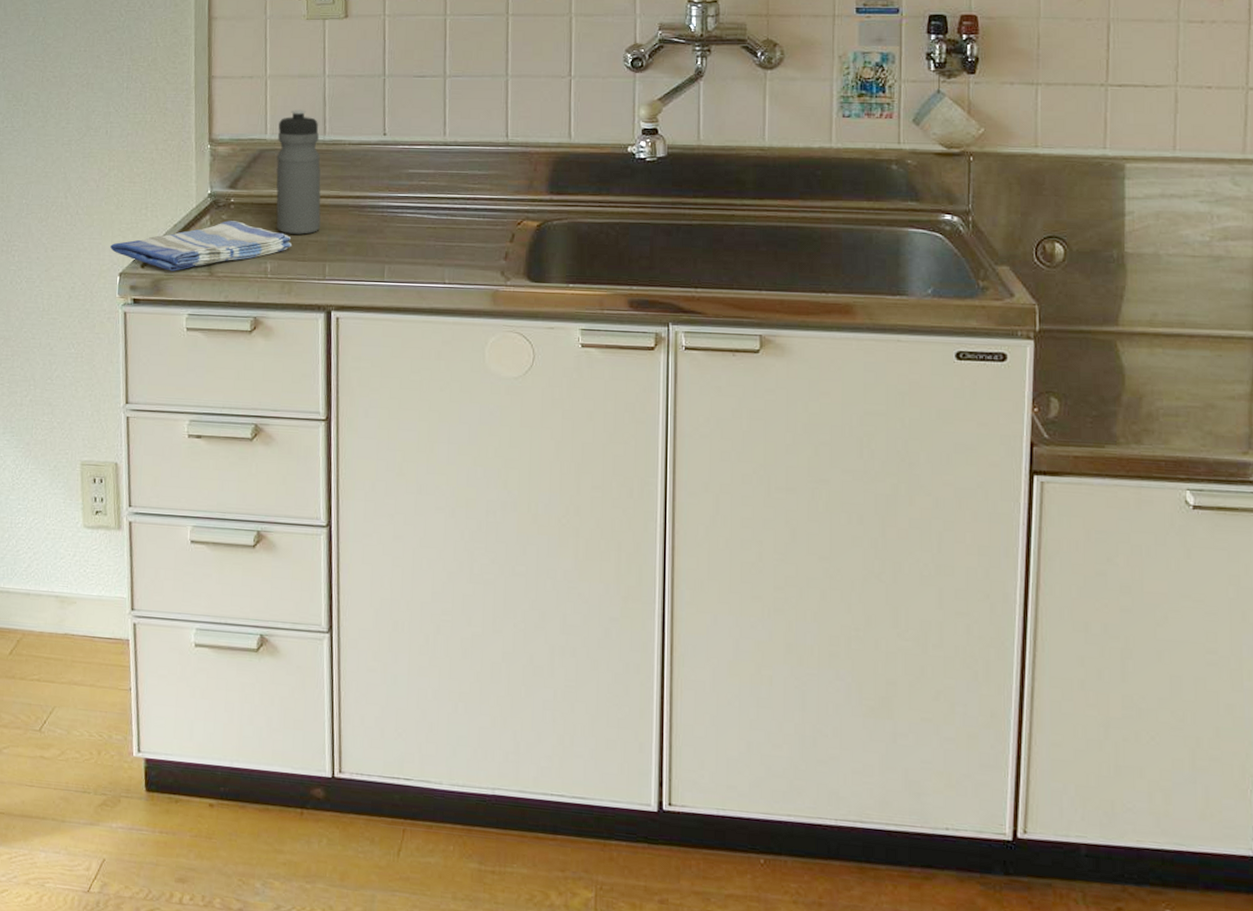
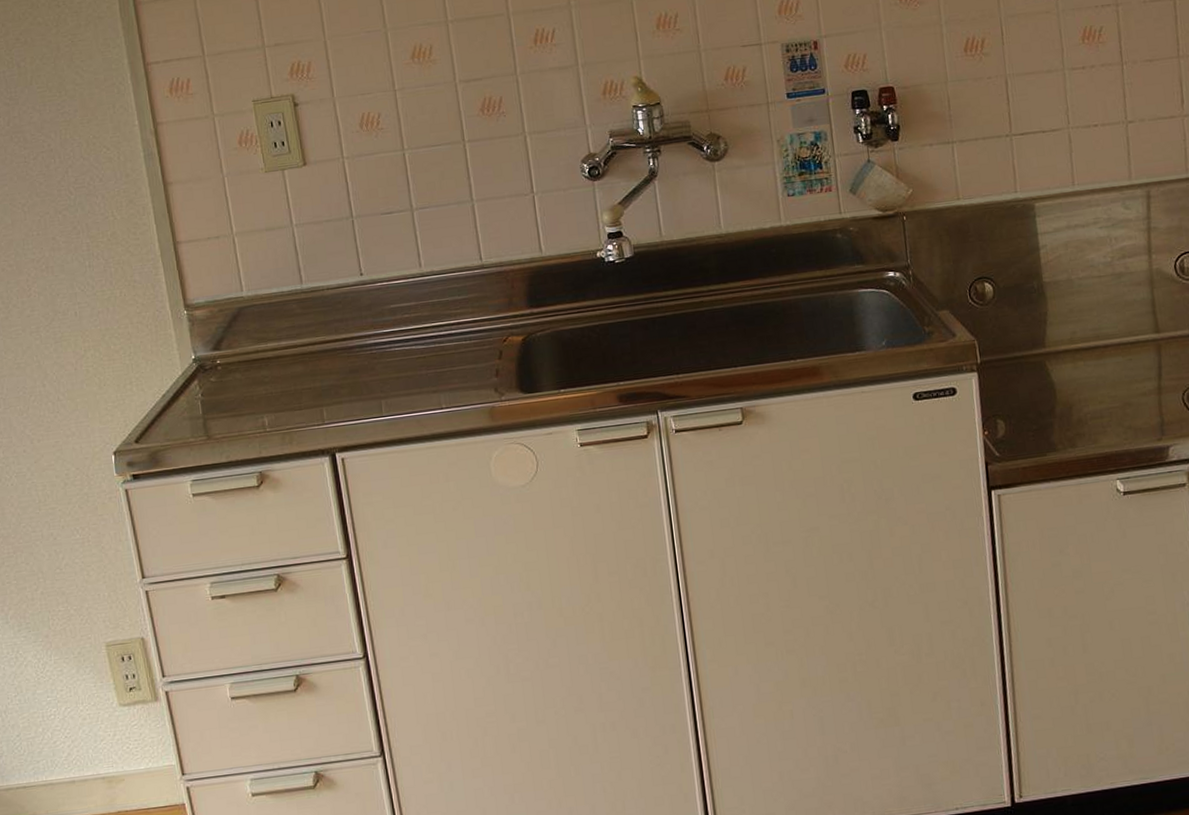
dish towel: present [110,221,293,271] -> none [99,381,287,442]
water bottle: present [276,109,321,236] -> none [253,262,312,386]

